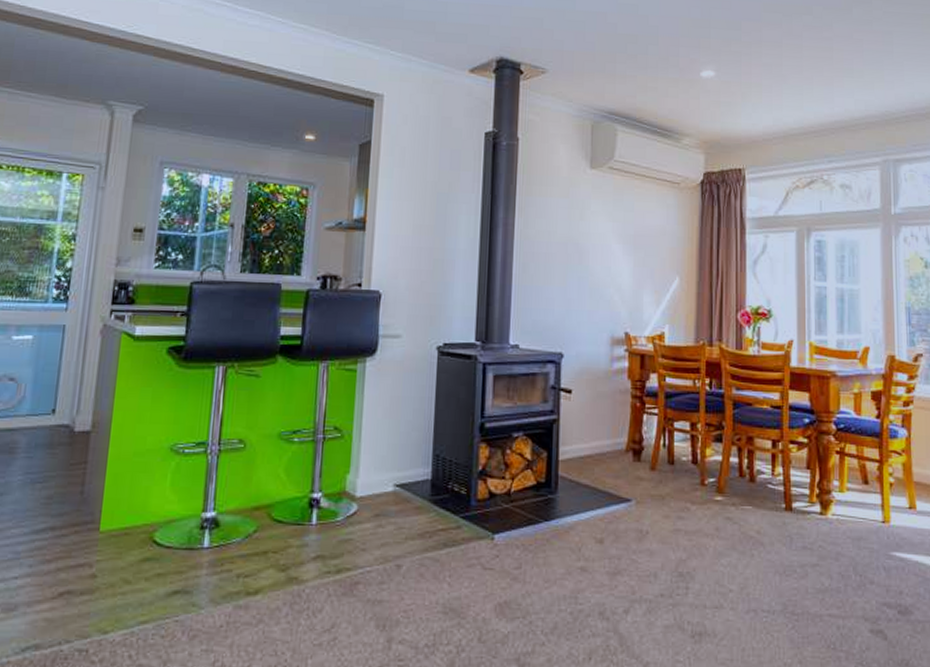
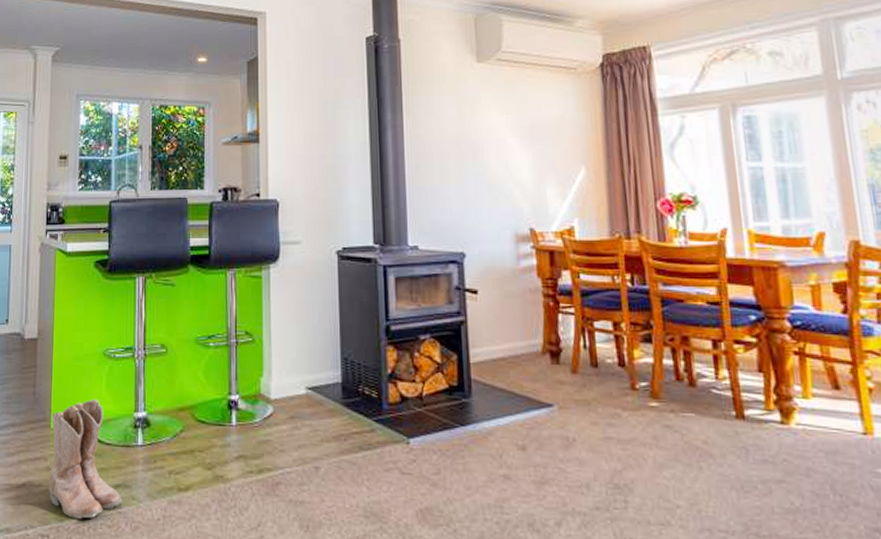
boots: none [91,499,181,630] -> present [49,399,123,519]

